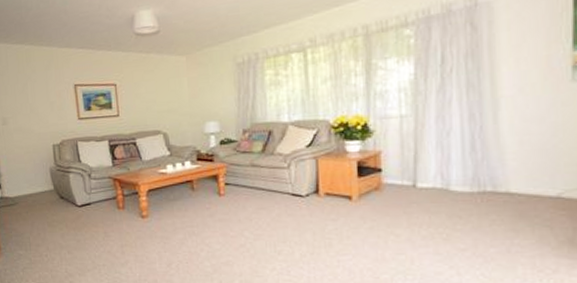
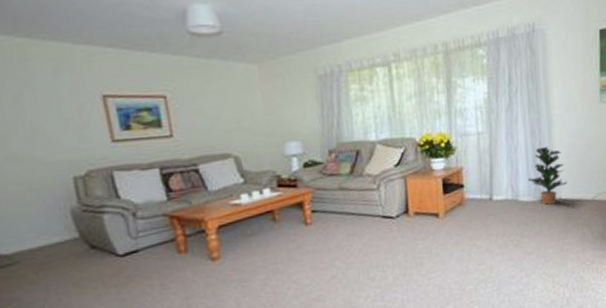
potted plant: none [464,131,519,198] -> present [528,146,567,205]

